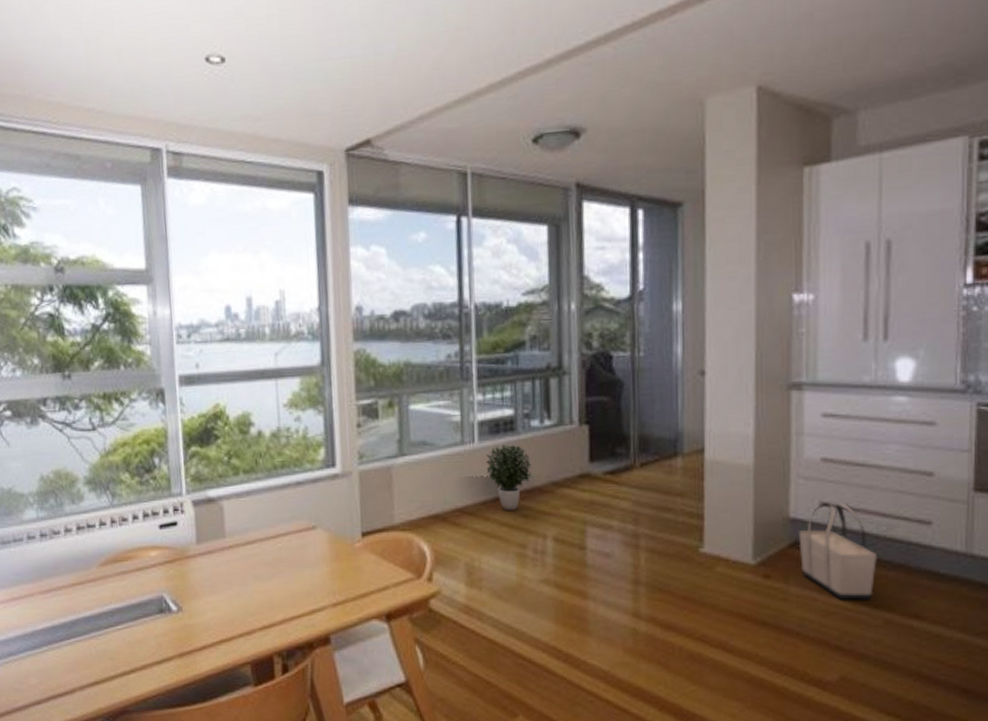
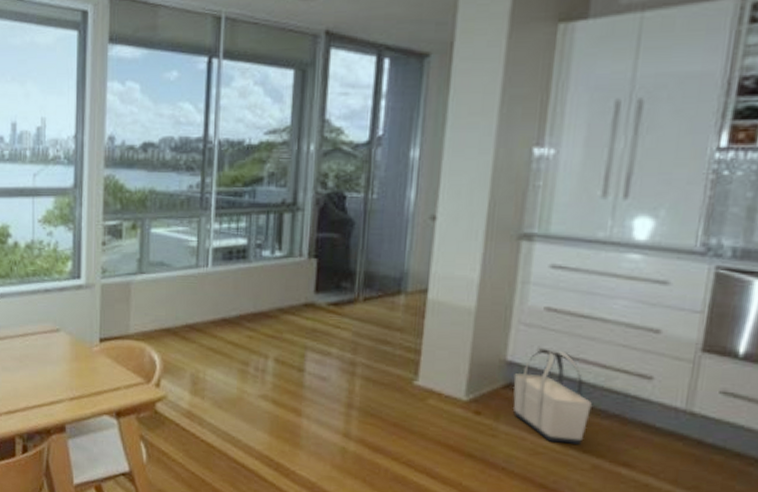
potted plant: present [486,444,532,511] -> none [217,270,260,332]

